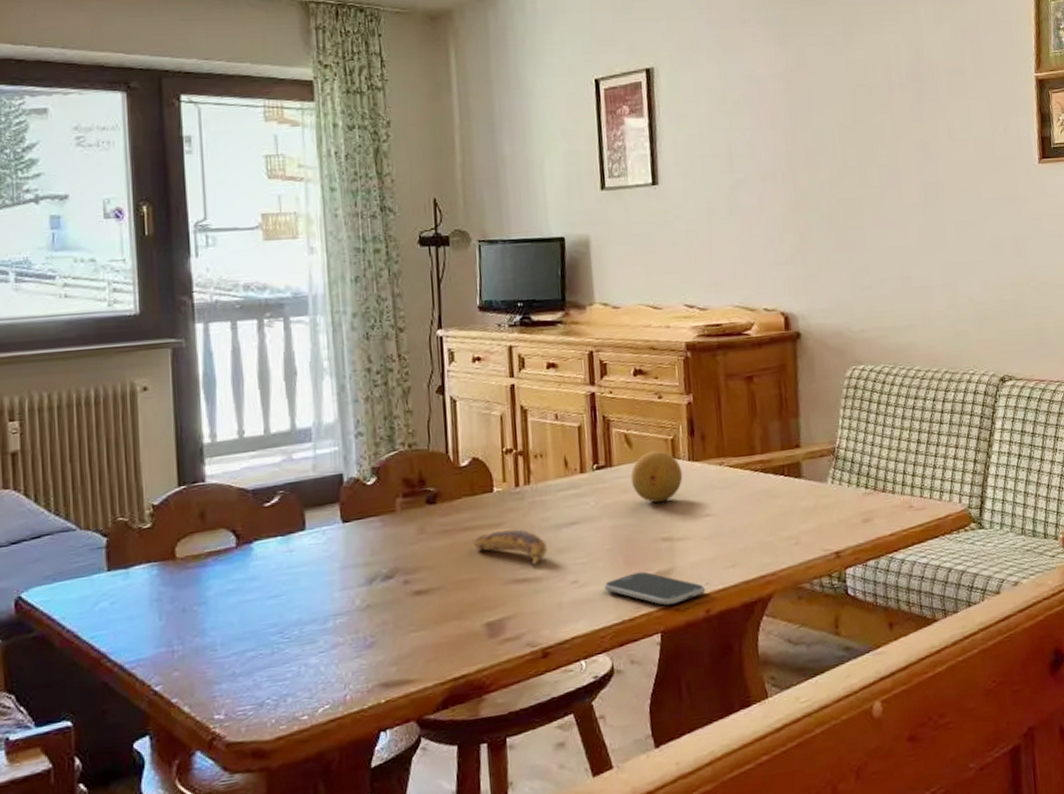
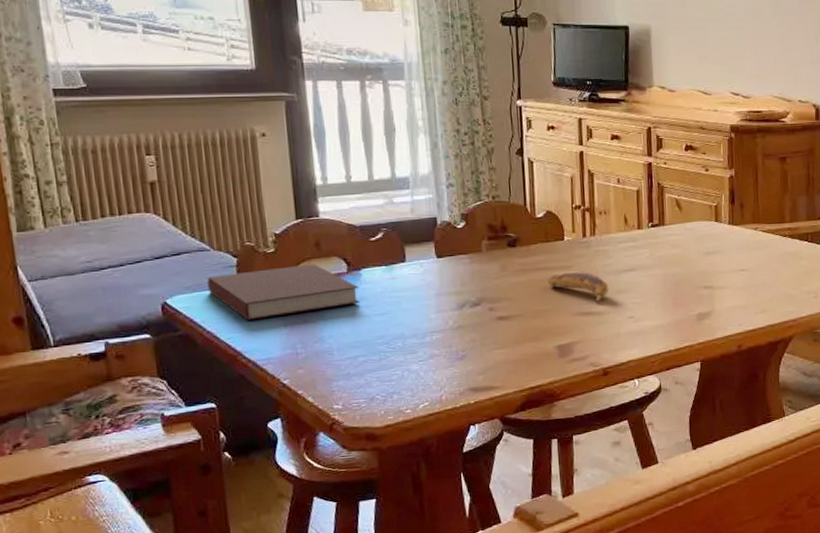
notebook: none [71,539,251,613] -> present [207,264,360,320]
smartphone: present [604,571,706,605] -> none [655,312,739,340]
fruit: present [630,450,683,503] -> none [680,214,724,258]

